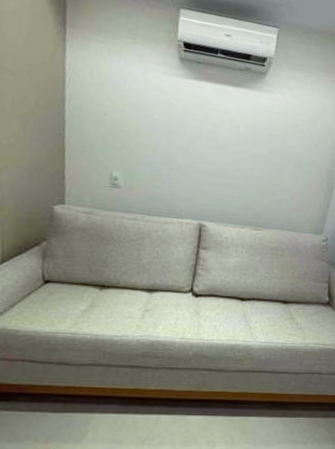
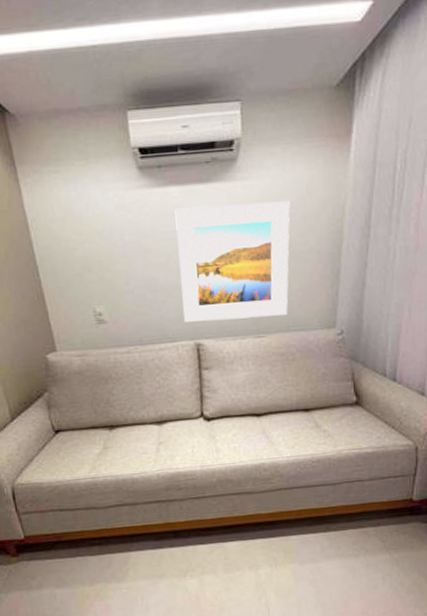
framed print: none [193,102,304,215] -> present [175,201,290,322]

